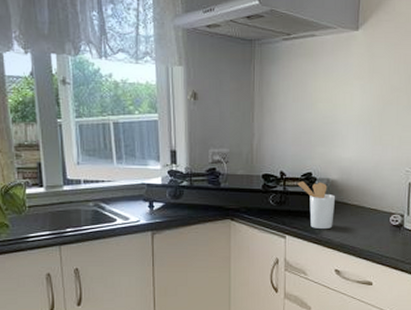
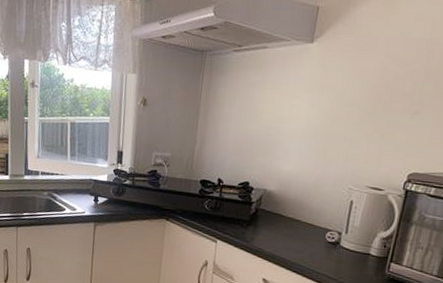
utensil holder: present [297,181,336,230] -> none [233,190,272,239]

